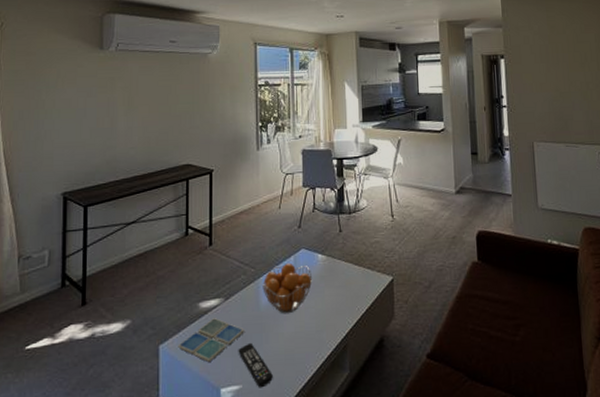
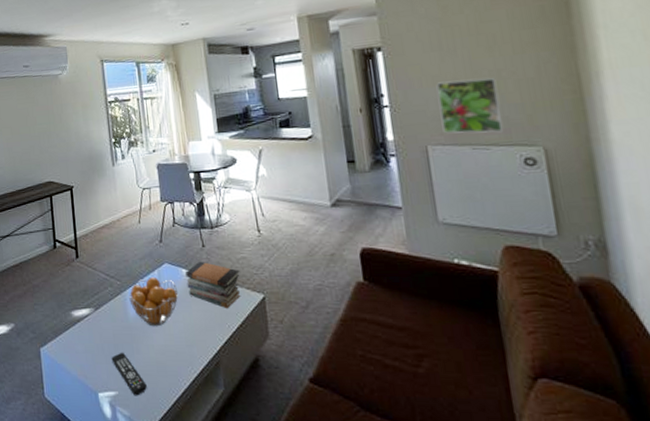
drink coaster: present [178,318,244,363] -> none [56,326,116,368]
book stack: none [321,246,373,293] -> present [185,261,241,309]
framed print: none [543,88,588,133] -> present [436,78,503,133]

